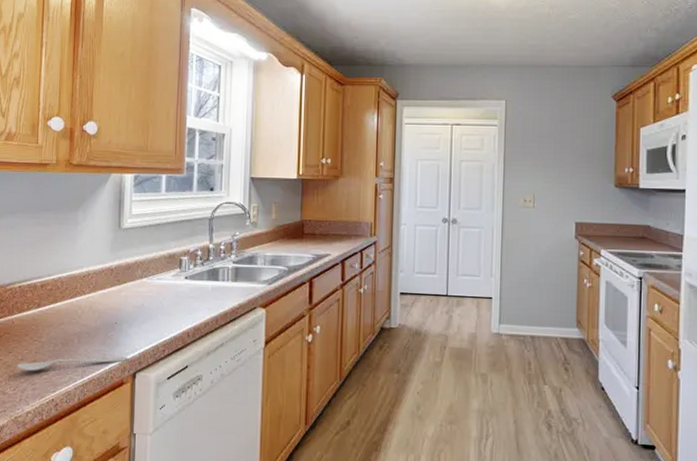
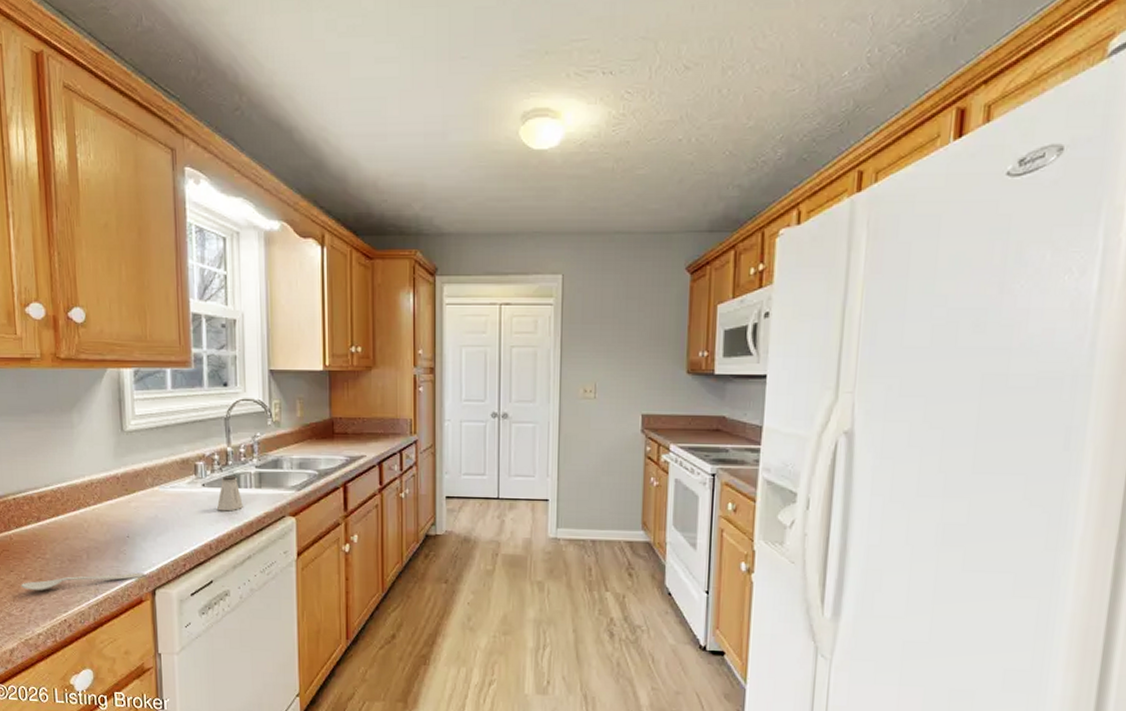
saltshaker: none [197,269,220,302] -> present [217,475,243,511]

